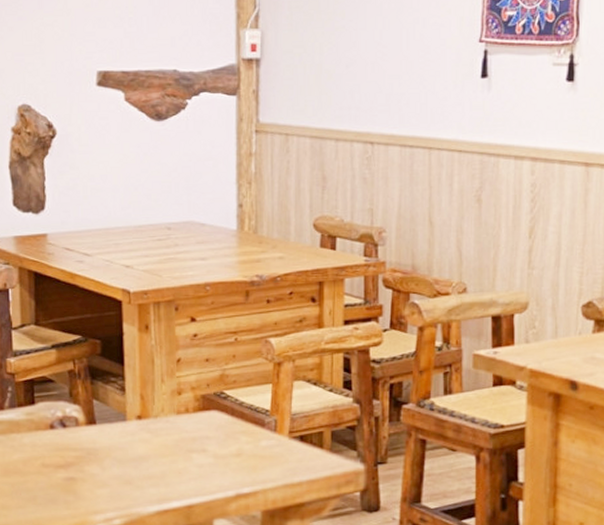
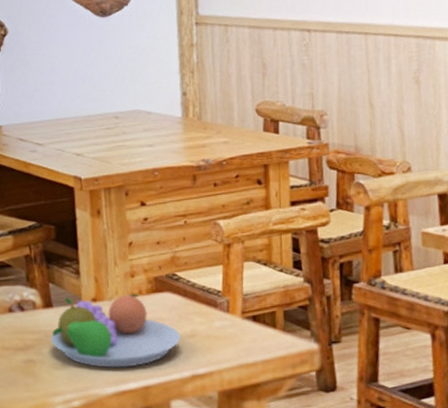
fruit bowl: none [93,411,226,486] -> present [50,293,180,368]

